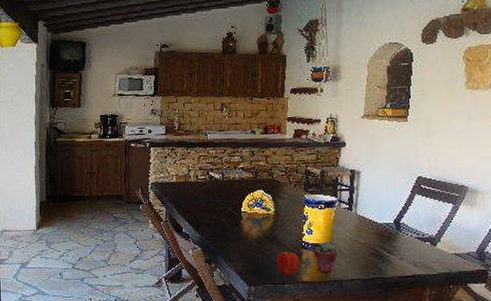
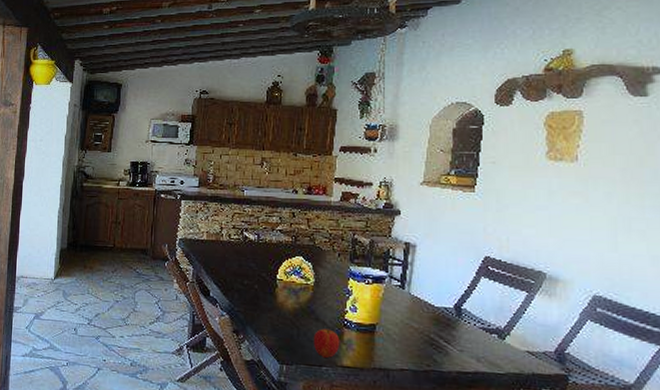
potted succulent: present [313,242,338,273] -> none [357,322,385,359]

